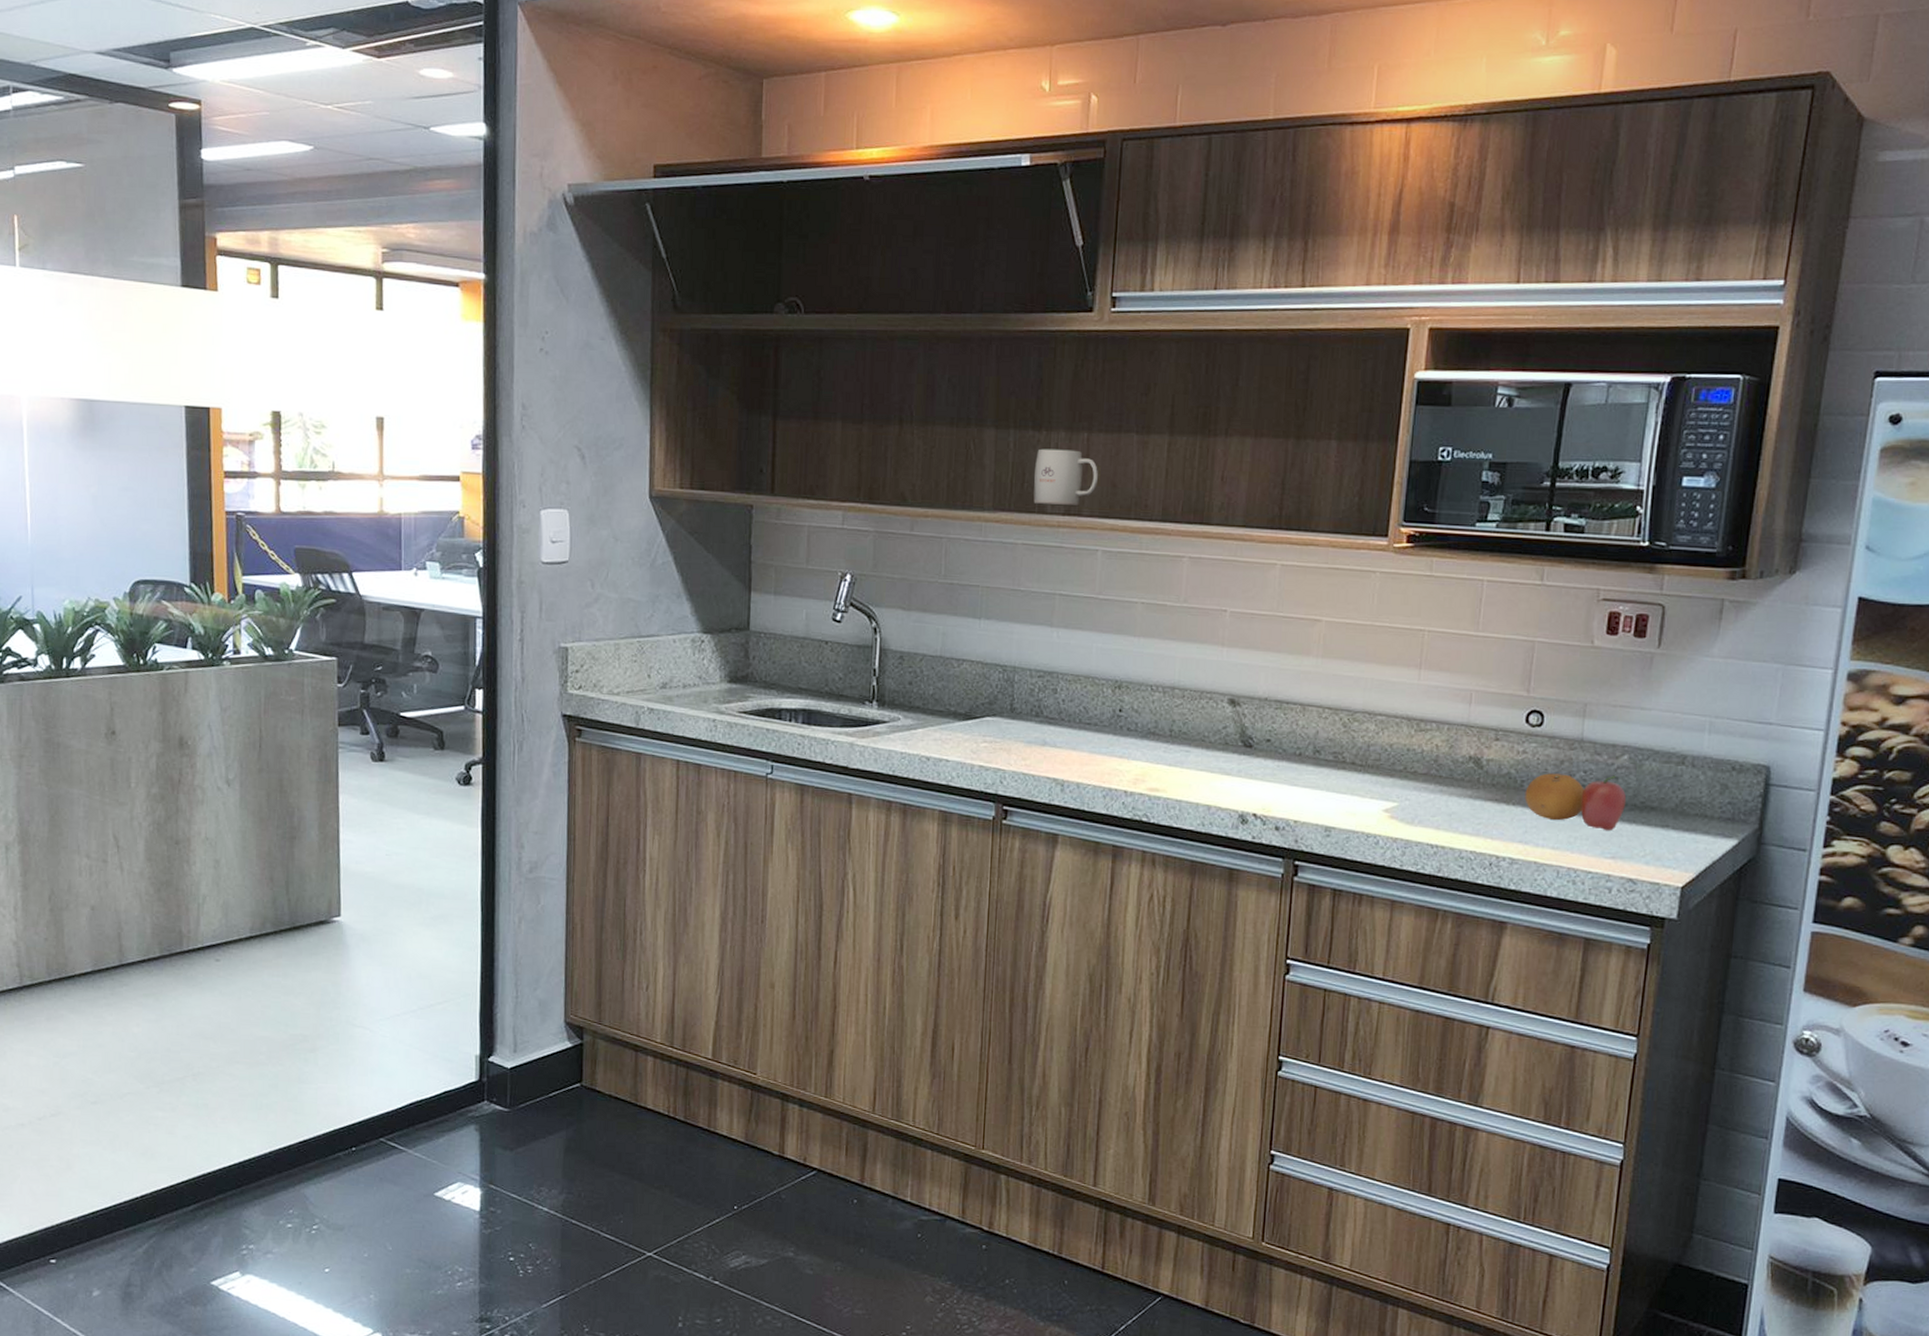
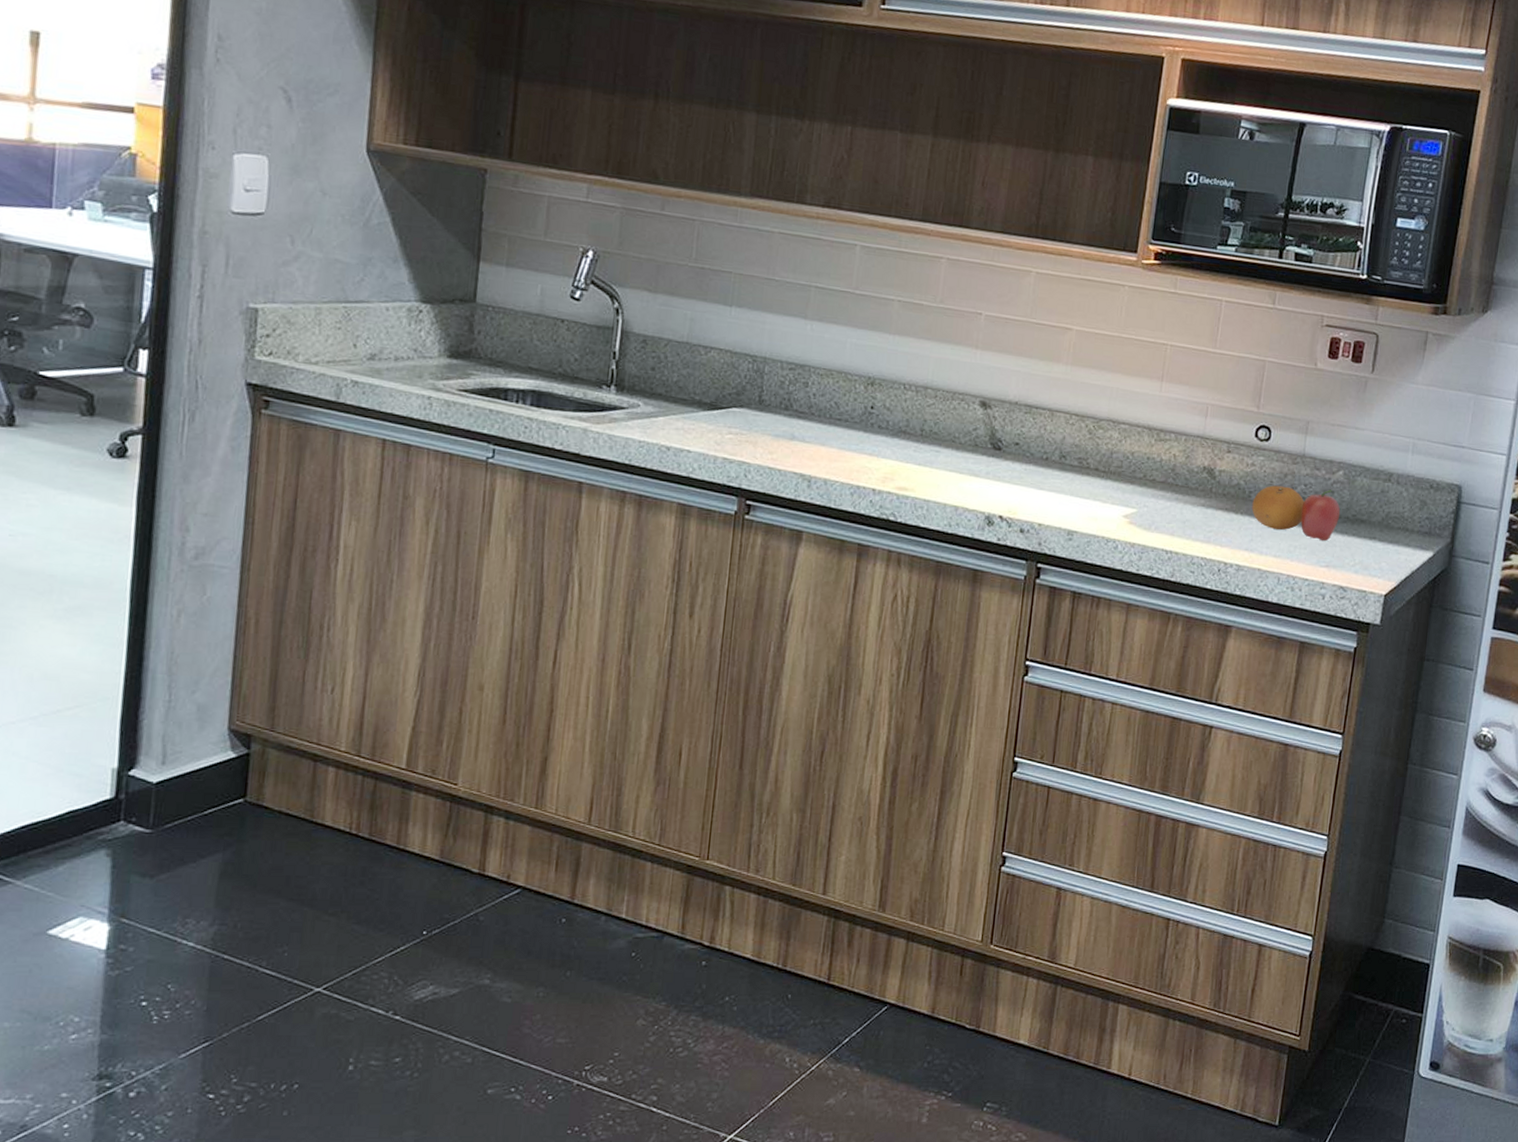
mug: present [1033,448,1099,507] -> none [793,138,861,200]

